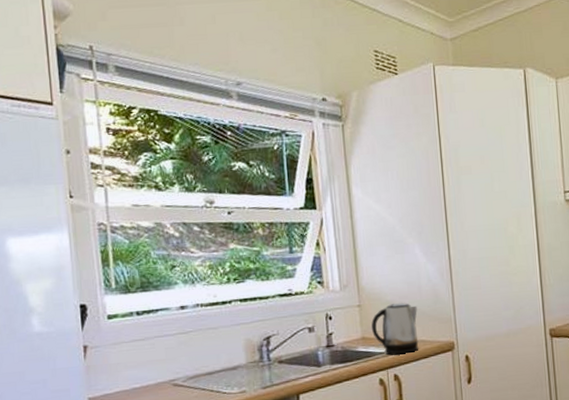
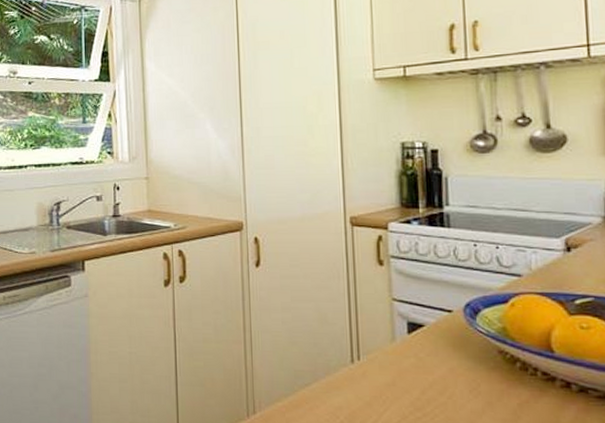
kettle: present [371,302,419,355] -> none [158,177,206,230]

